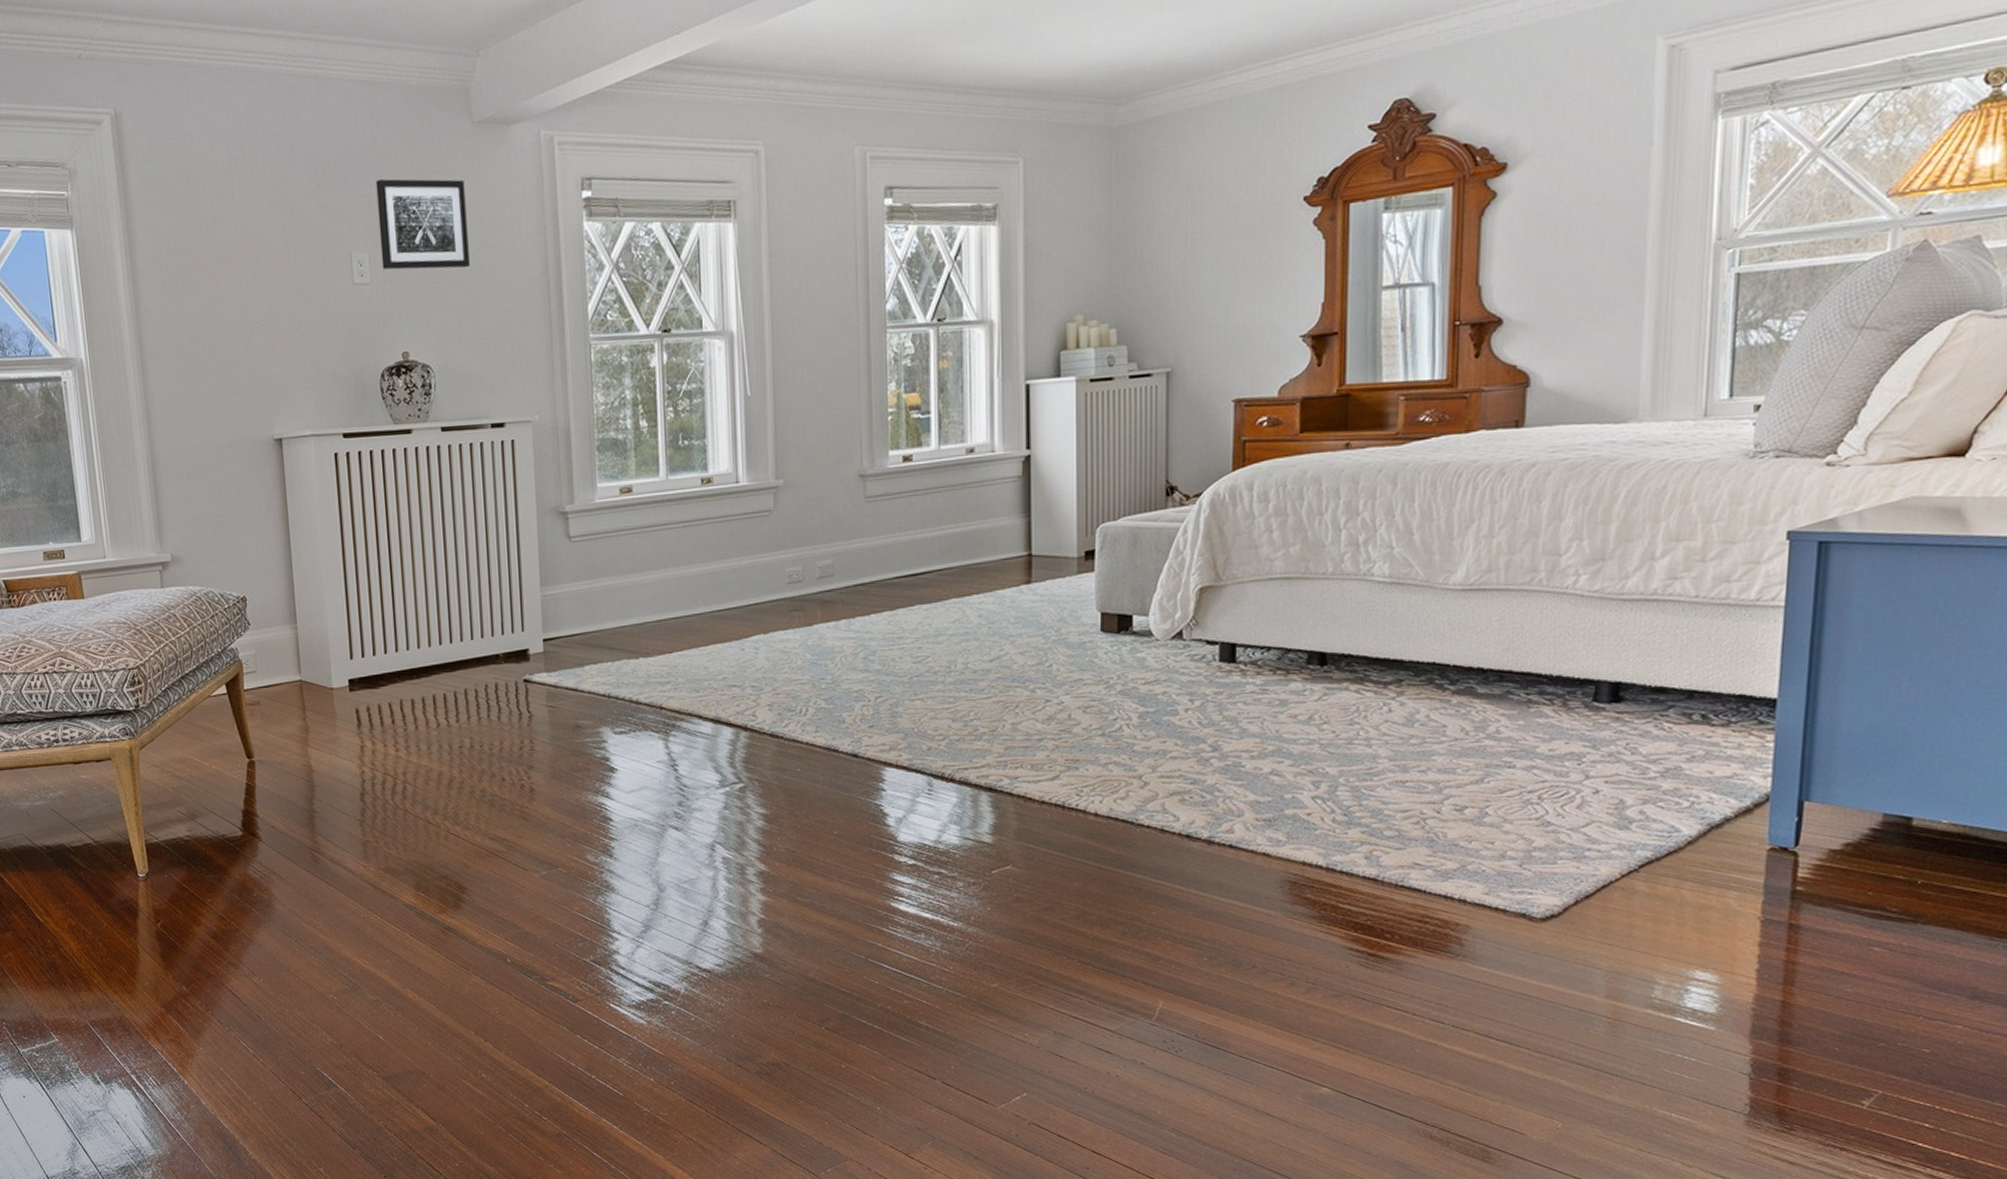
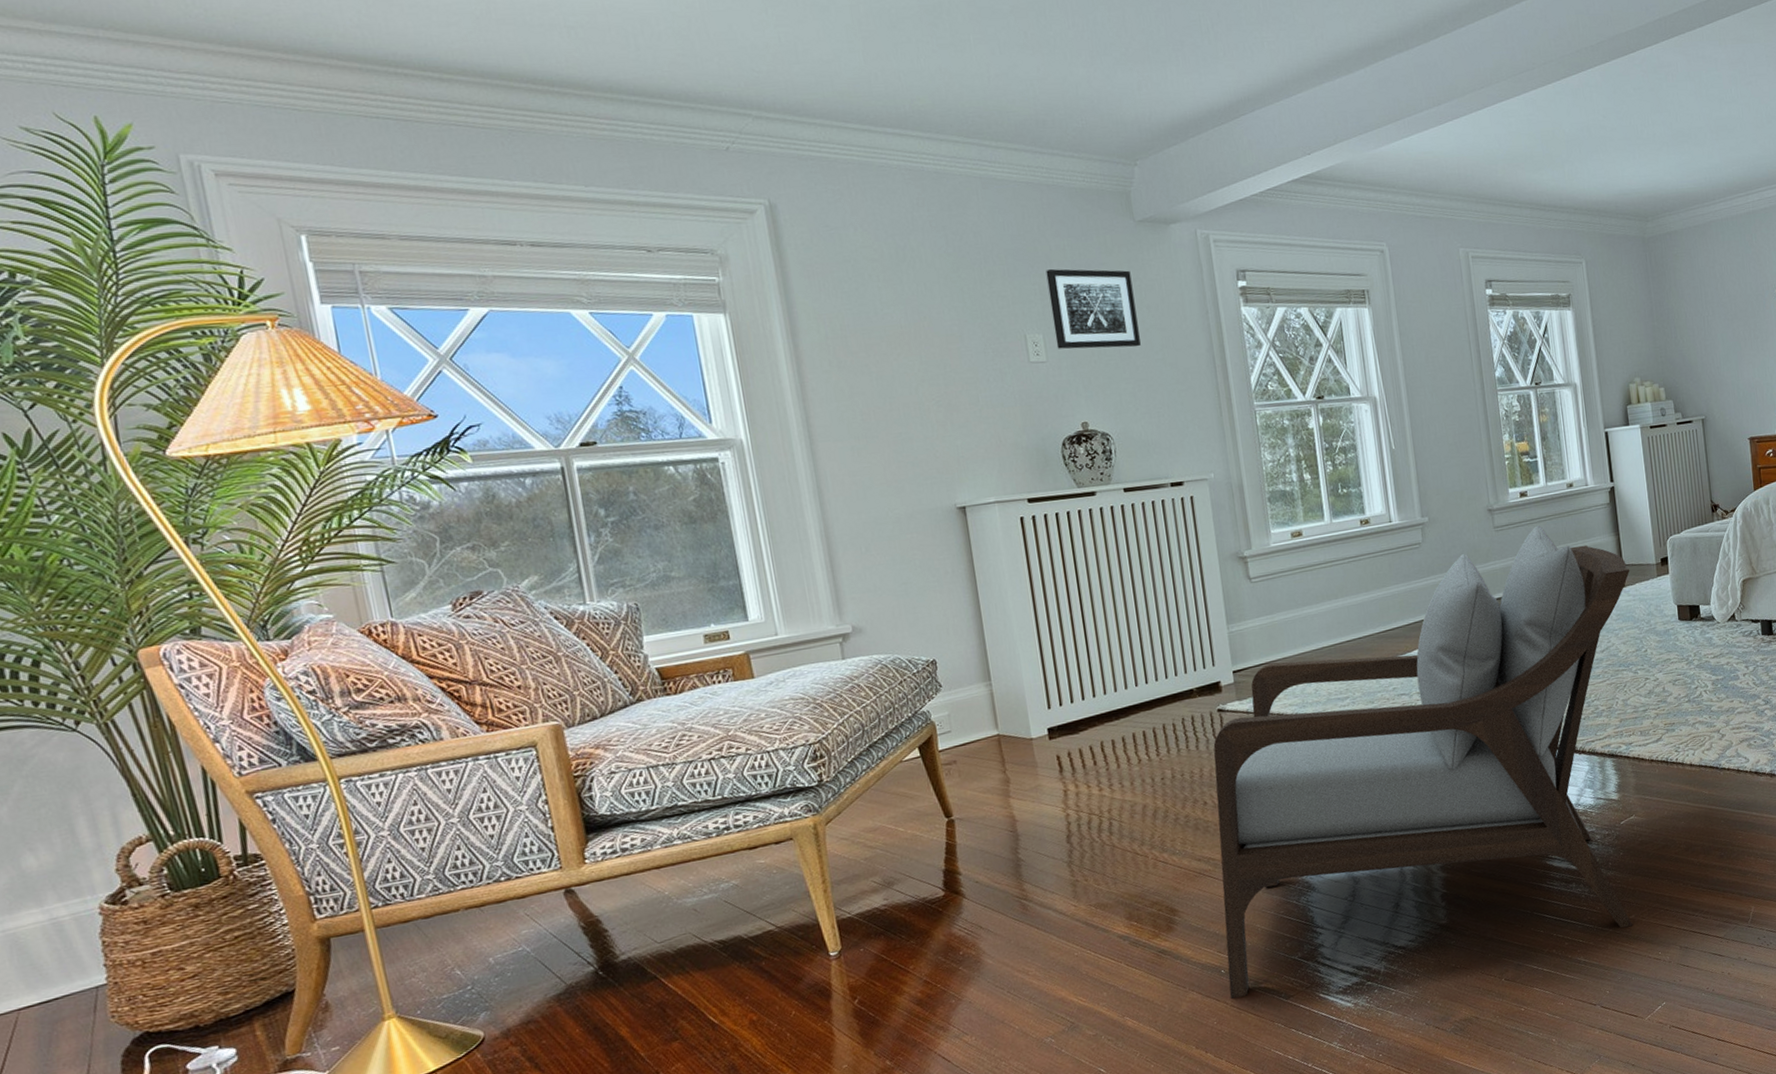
armchair: none [514,498,1041,997] -> present [1213,525,1633,999]

